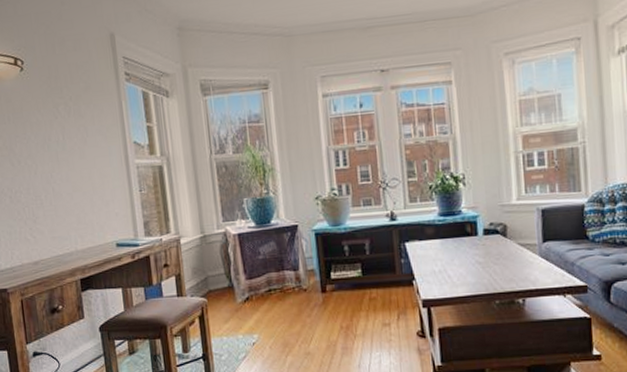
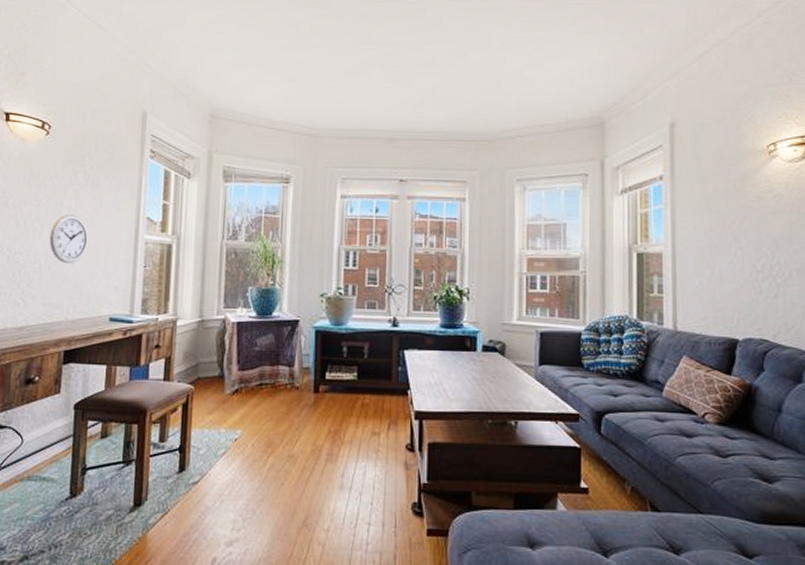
wall clock: none [44,148,82,197] -> present [49,214,88,264]

